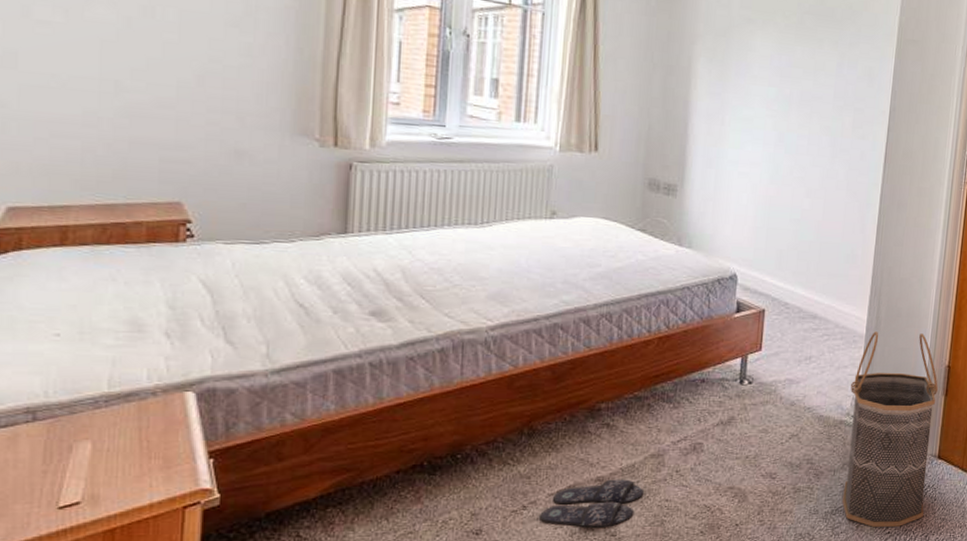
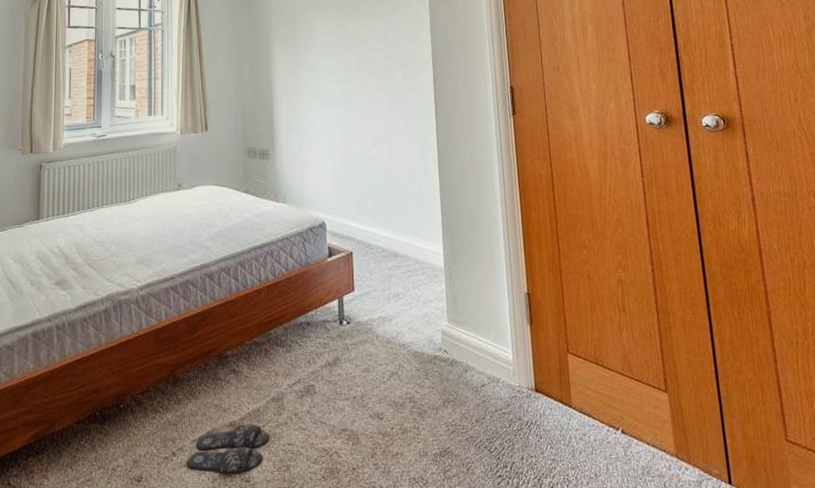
basket: present [842,331,938,527] -> none [439,262,532,470]

